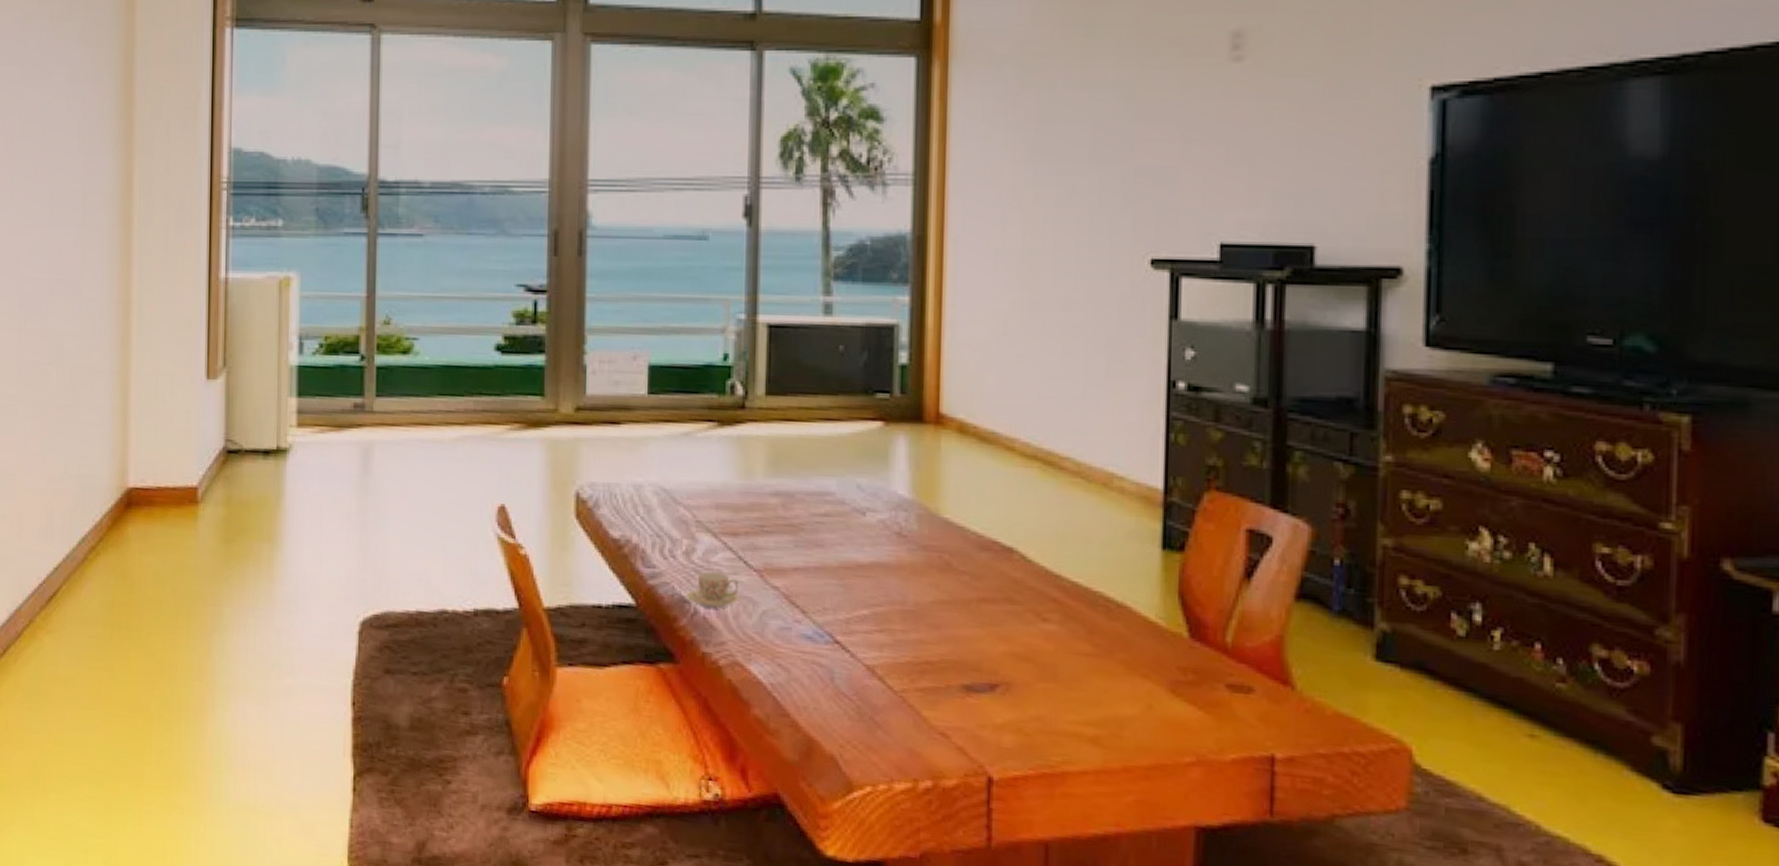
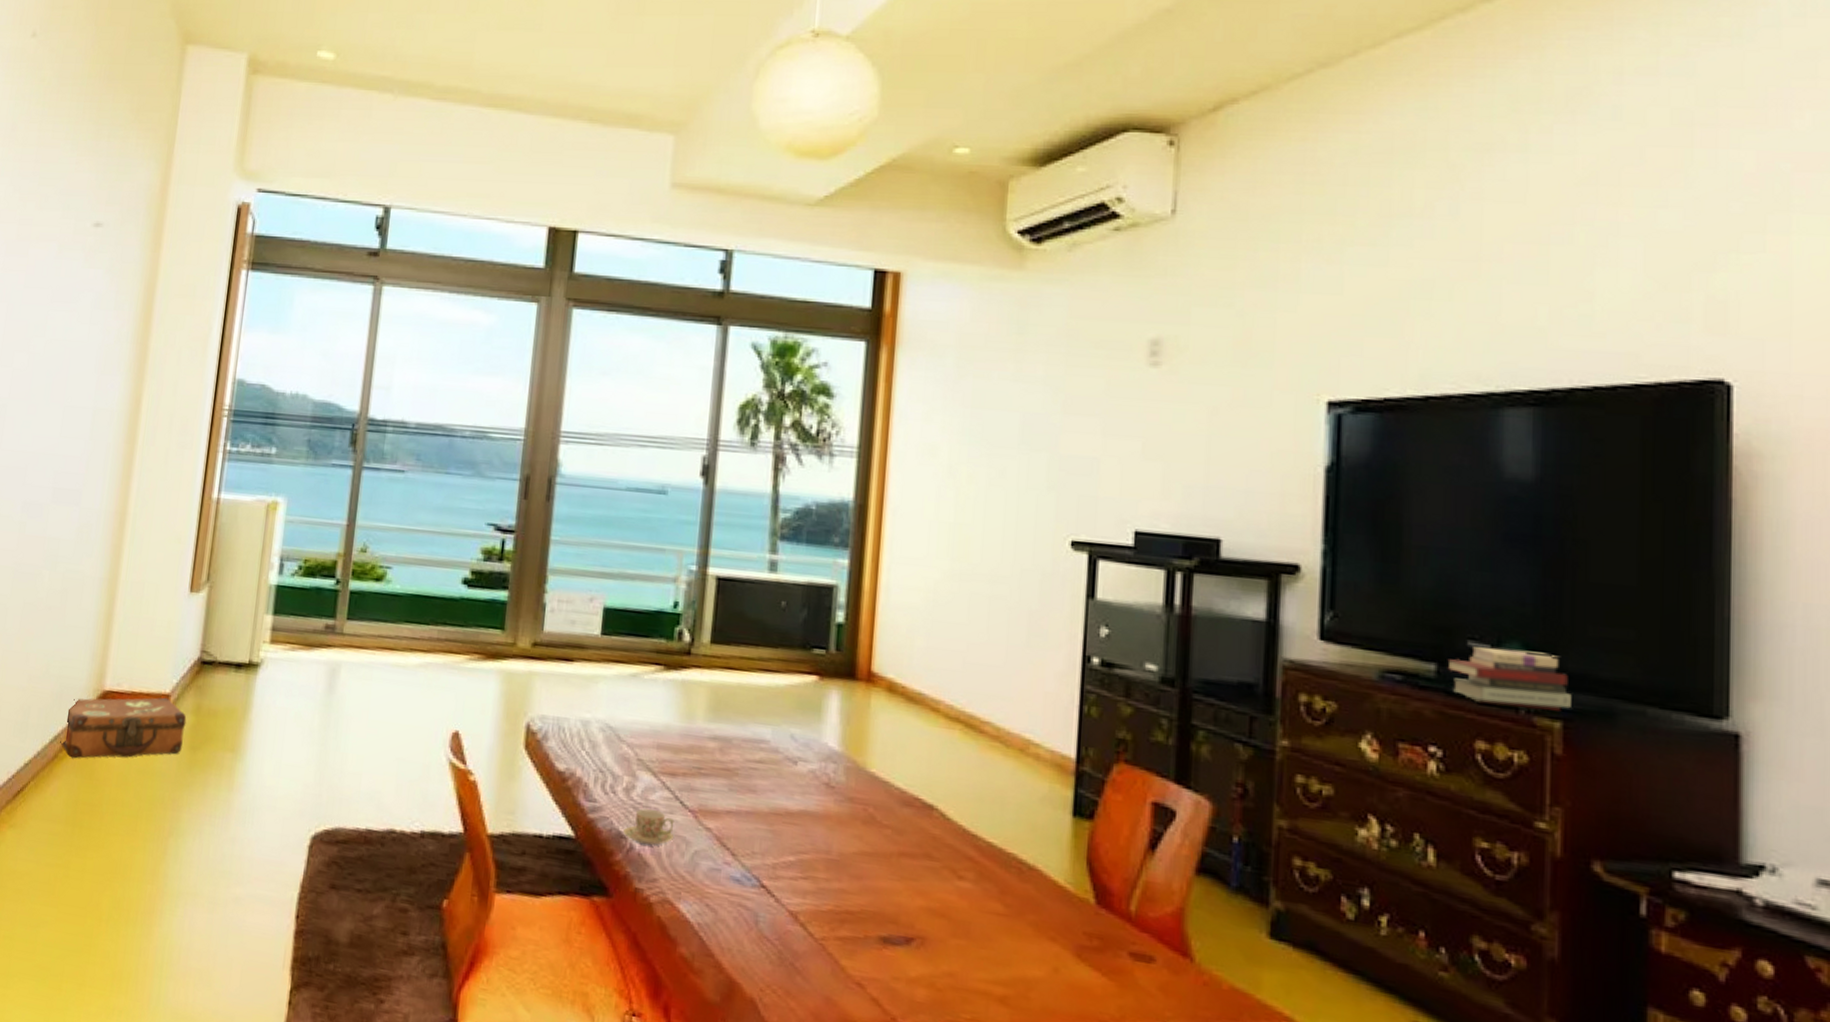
suitcase: none [88,490,218,559] -> present [60,697,187,758]
books: none [1564,342,1701,405] -> present [1447,647,1572,711]

